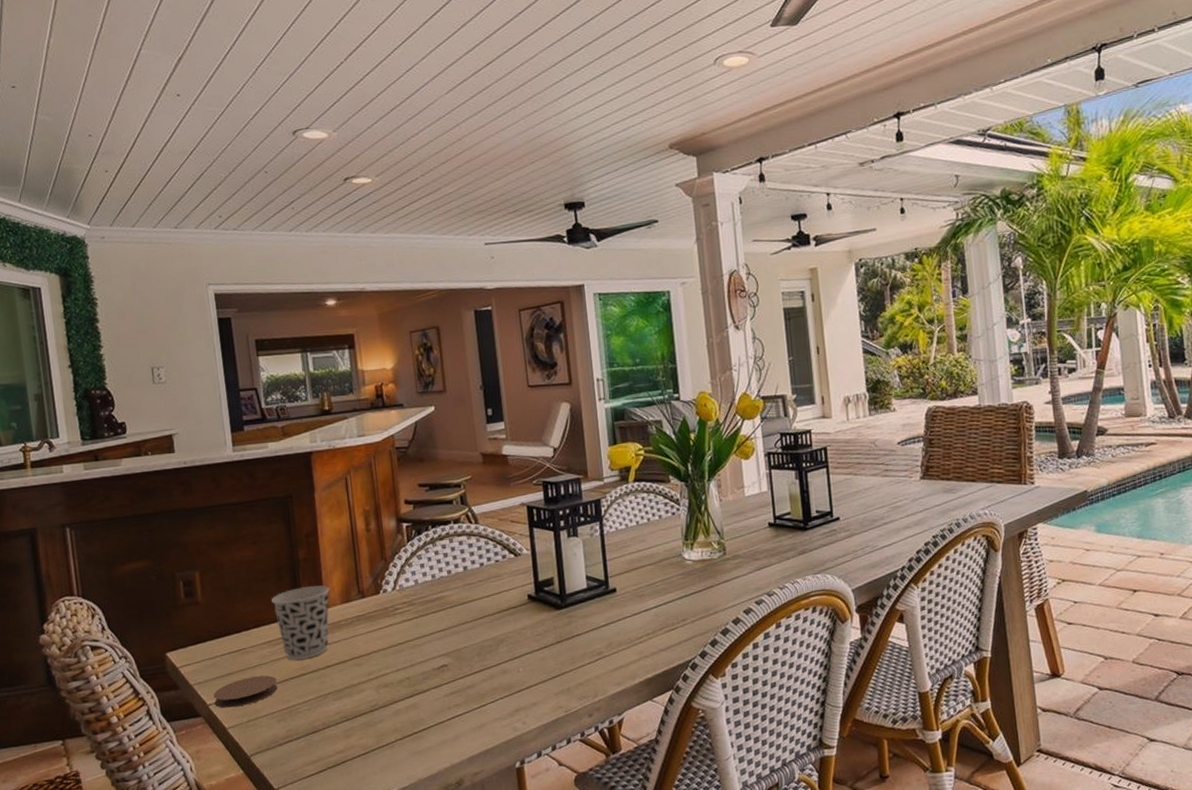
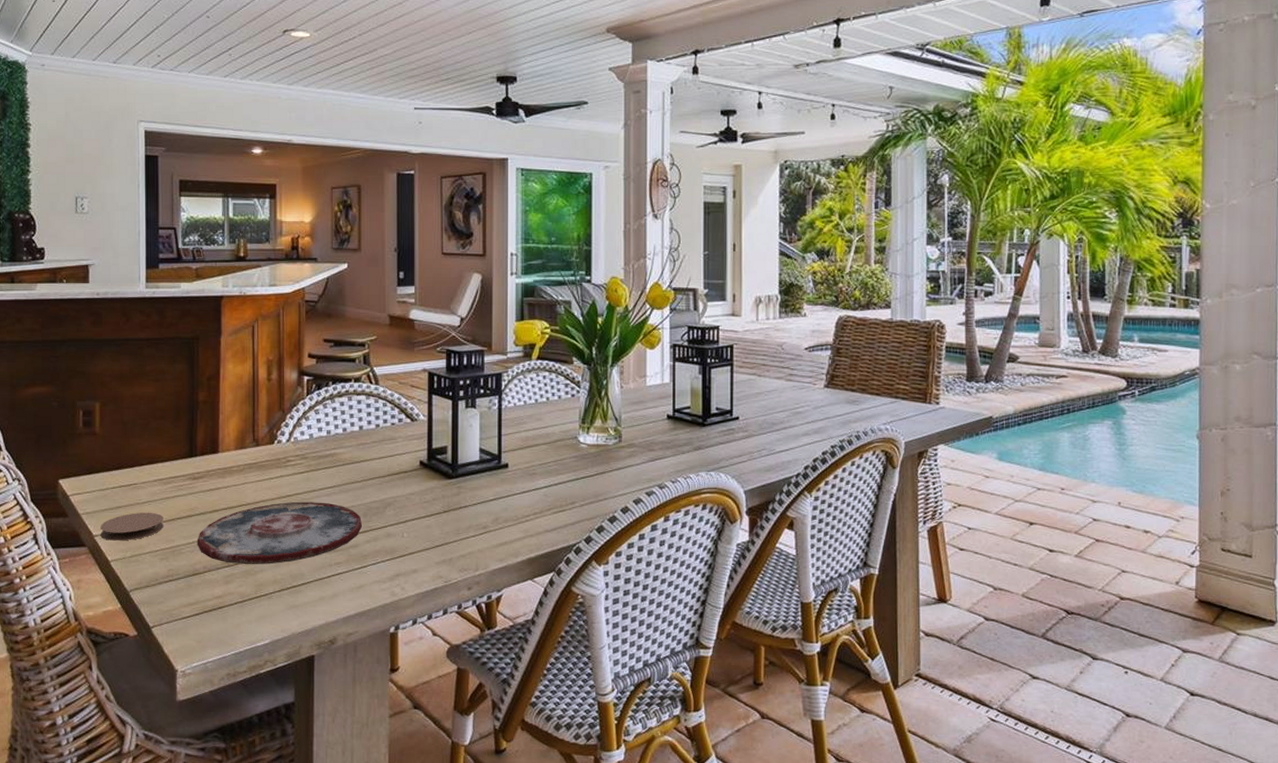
cup: present [271,585,330,660] -> none [167,429,226,502]
plate: none [312,646,477,718] -> present [197,501,362,565]

